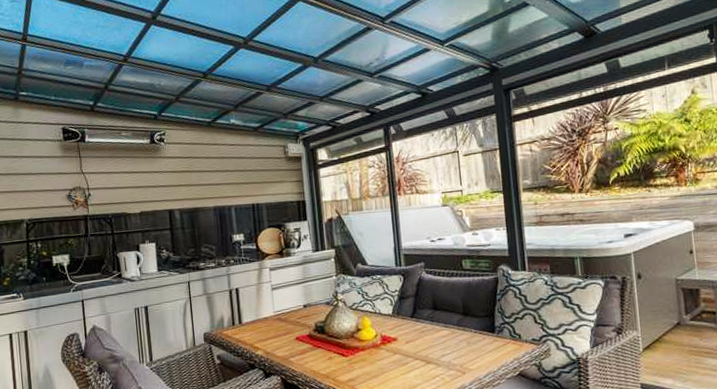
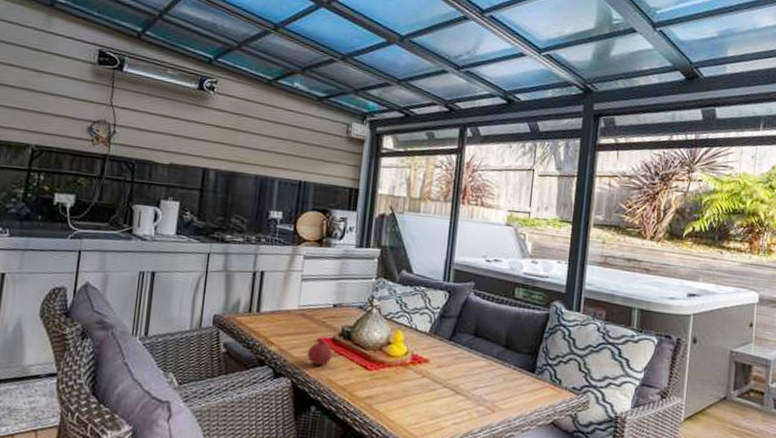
fruit: none [289,337,312,360] -> present [307,339,333,366]

